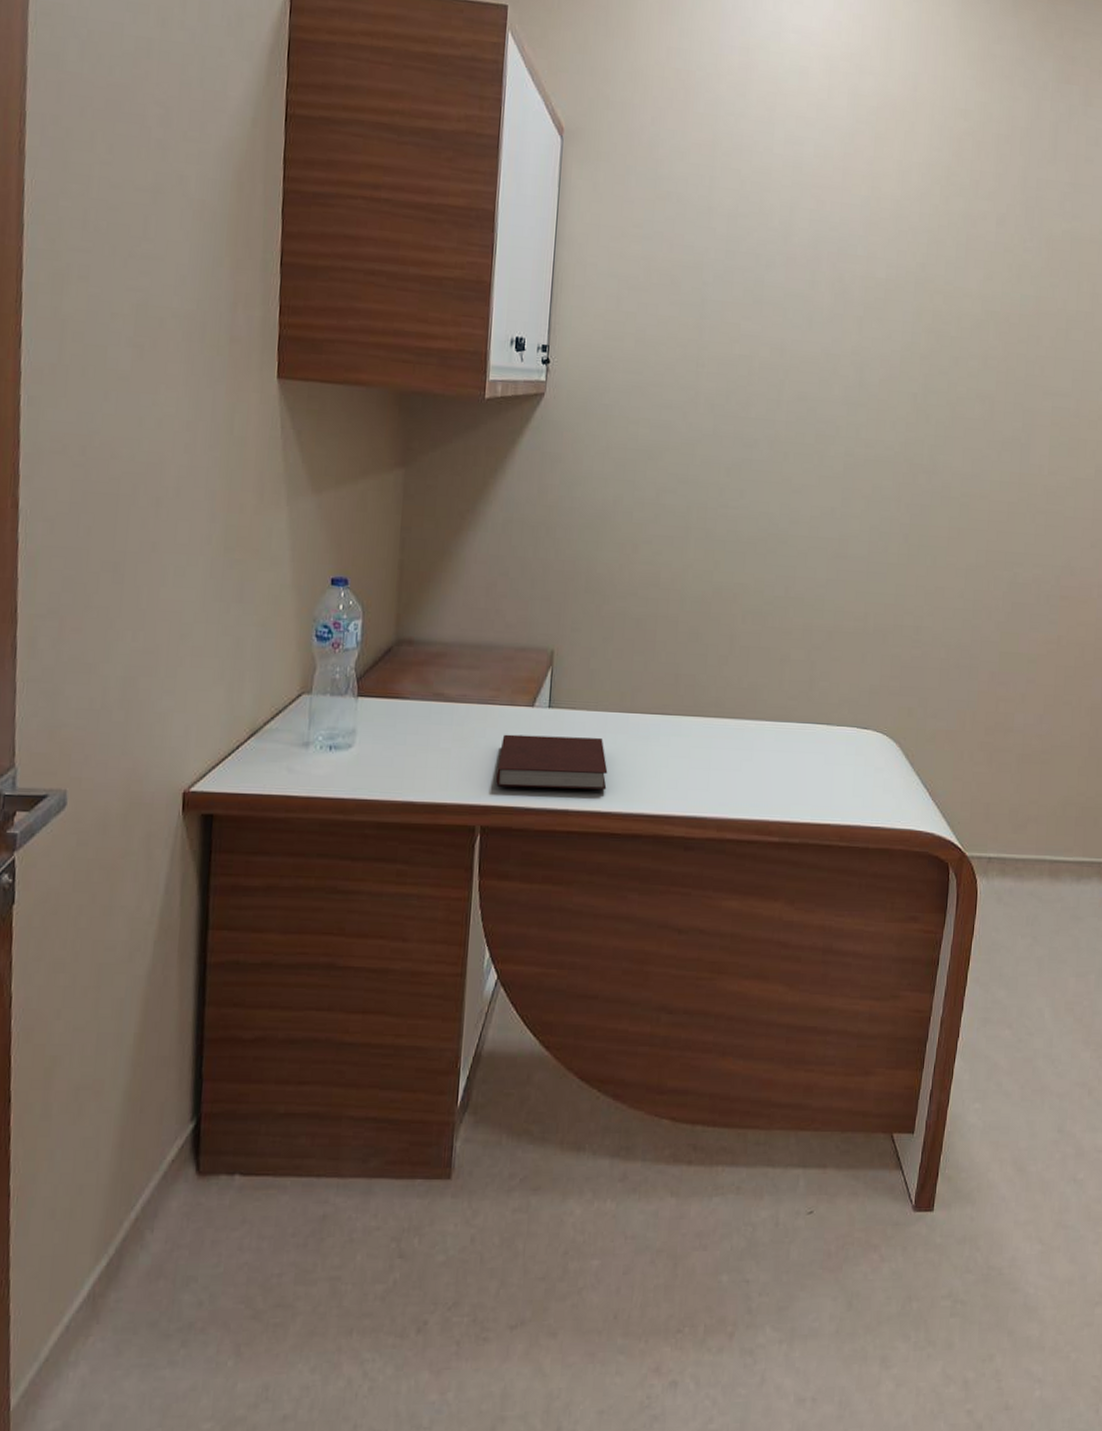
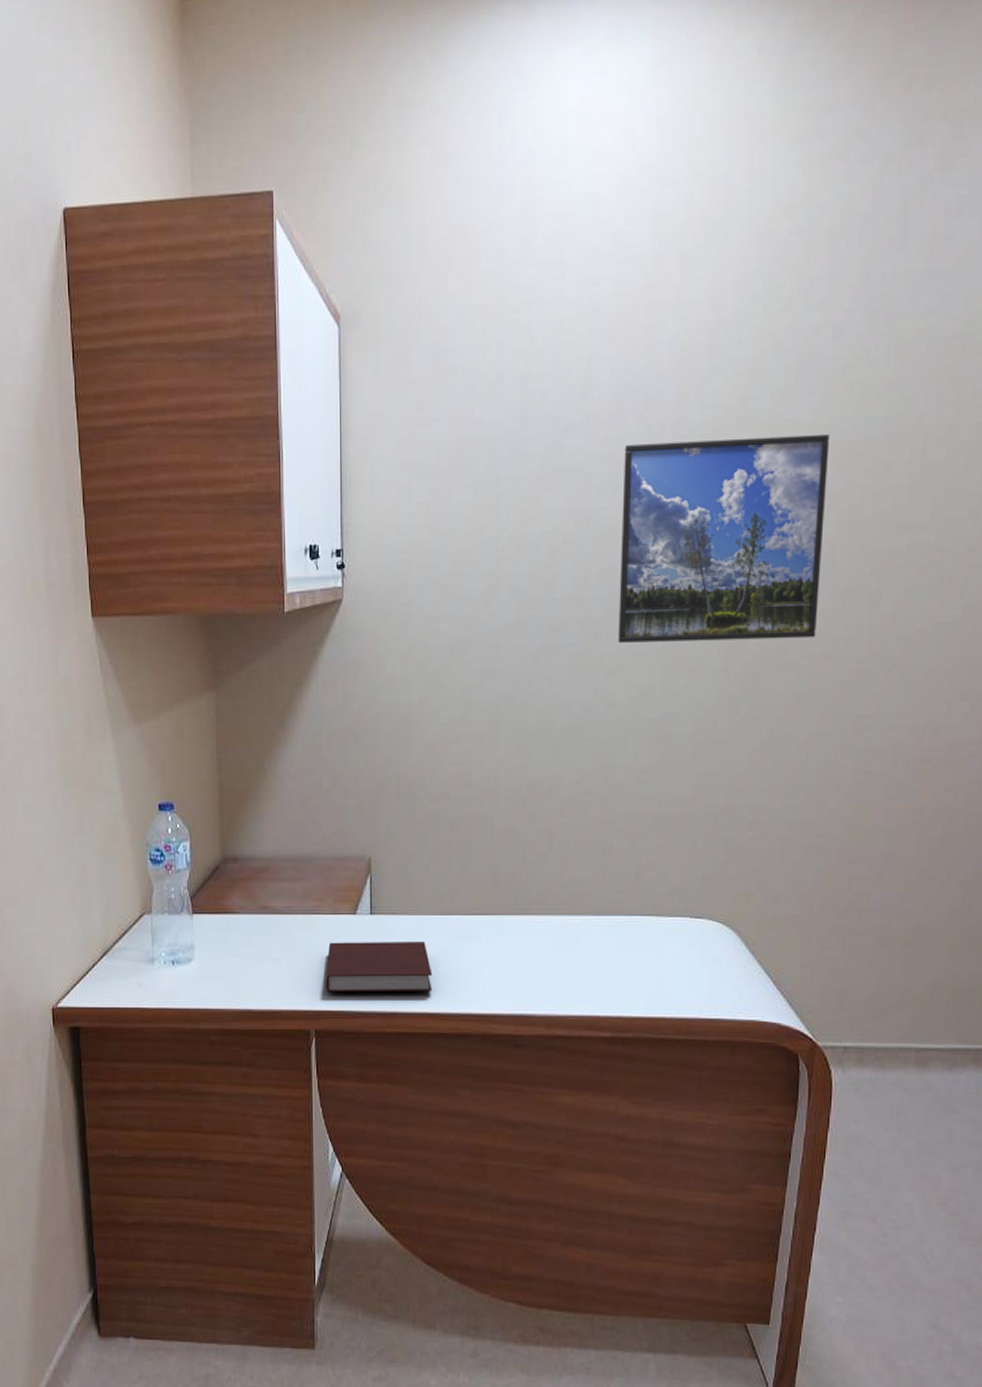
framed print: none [804,287,992,480] -> present [618,434,830,643]

